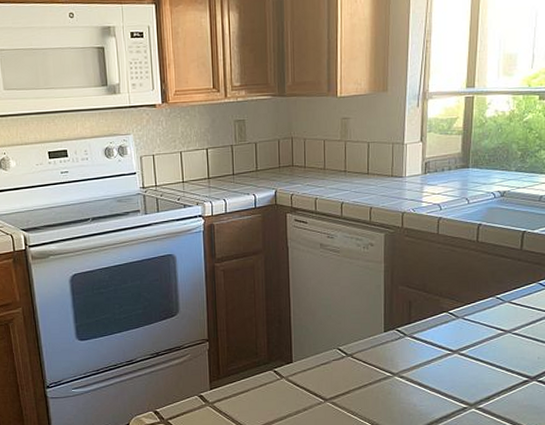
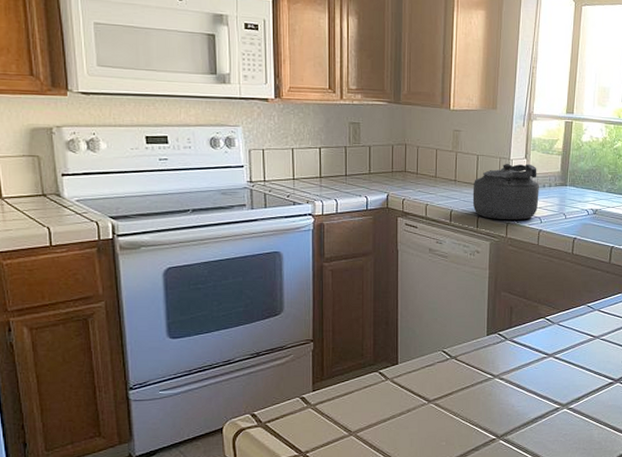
kettle: none [364,147,437,209] -> present [472,163,539,220]

